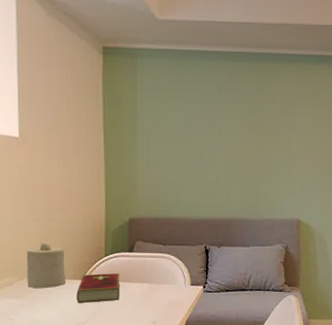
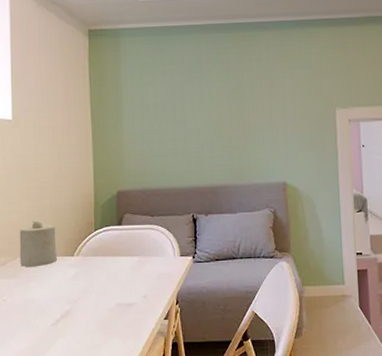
hardcover book: present [76,273,120,303] -> none [68,248,110,280]

